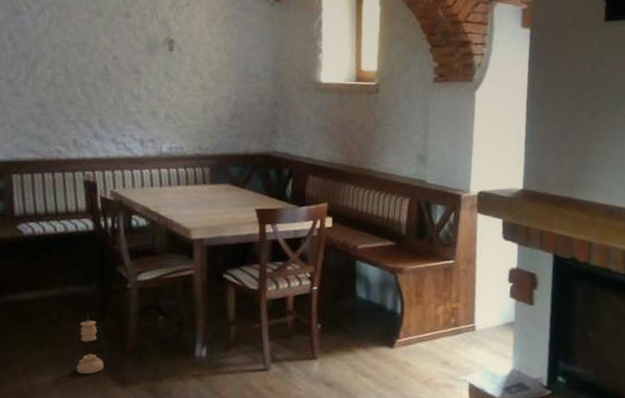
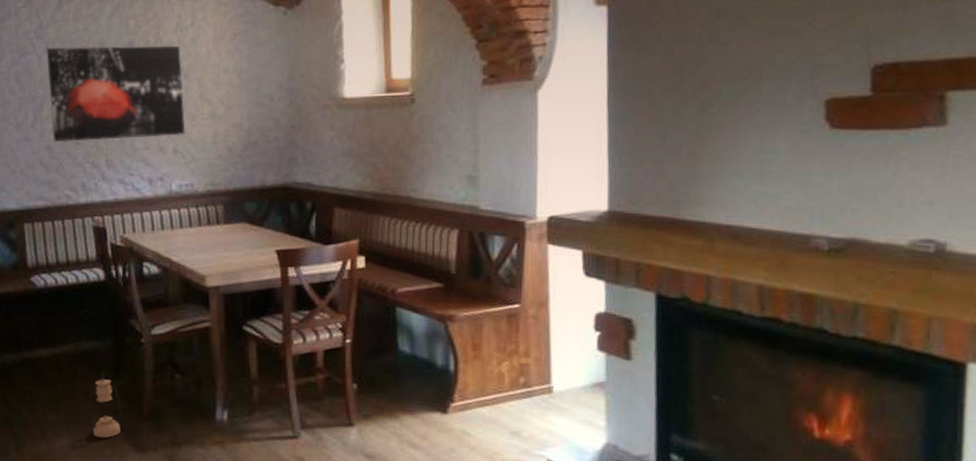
wall art: none [42,10,177,103] -> present [46,45,186,143]

